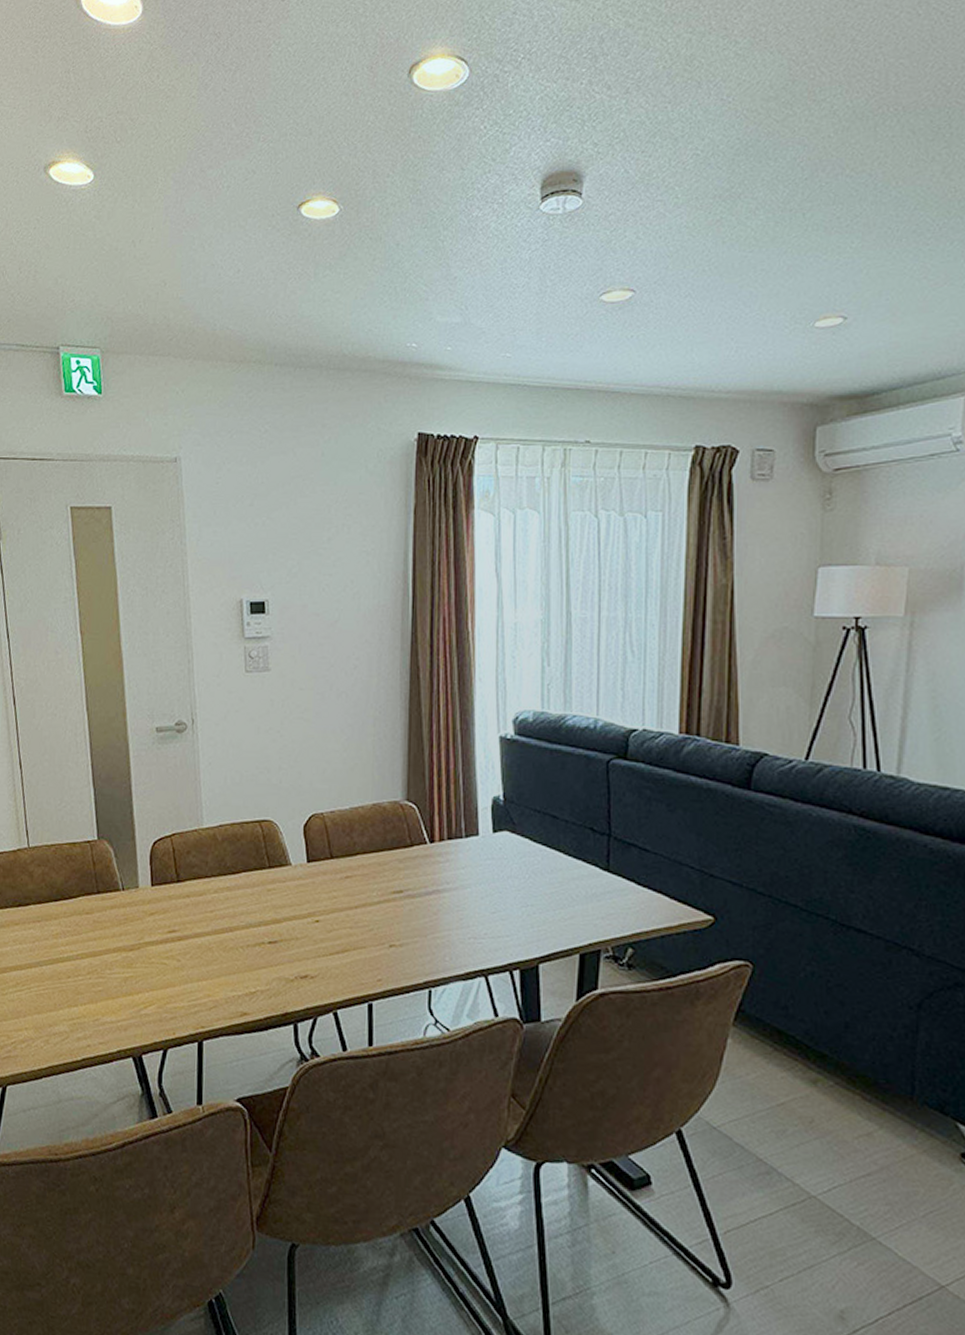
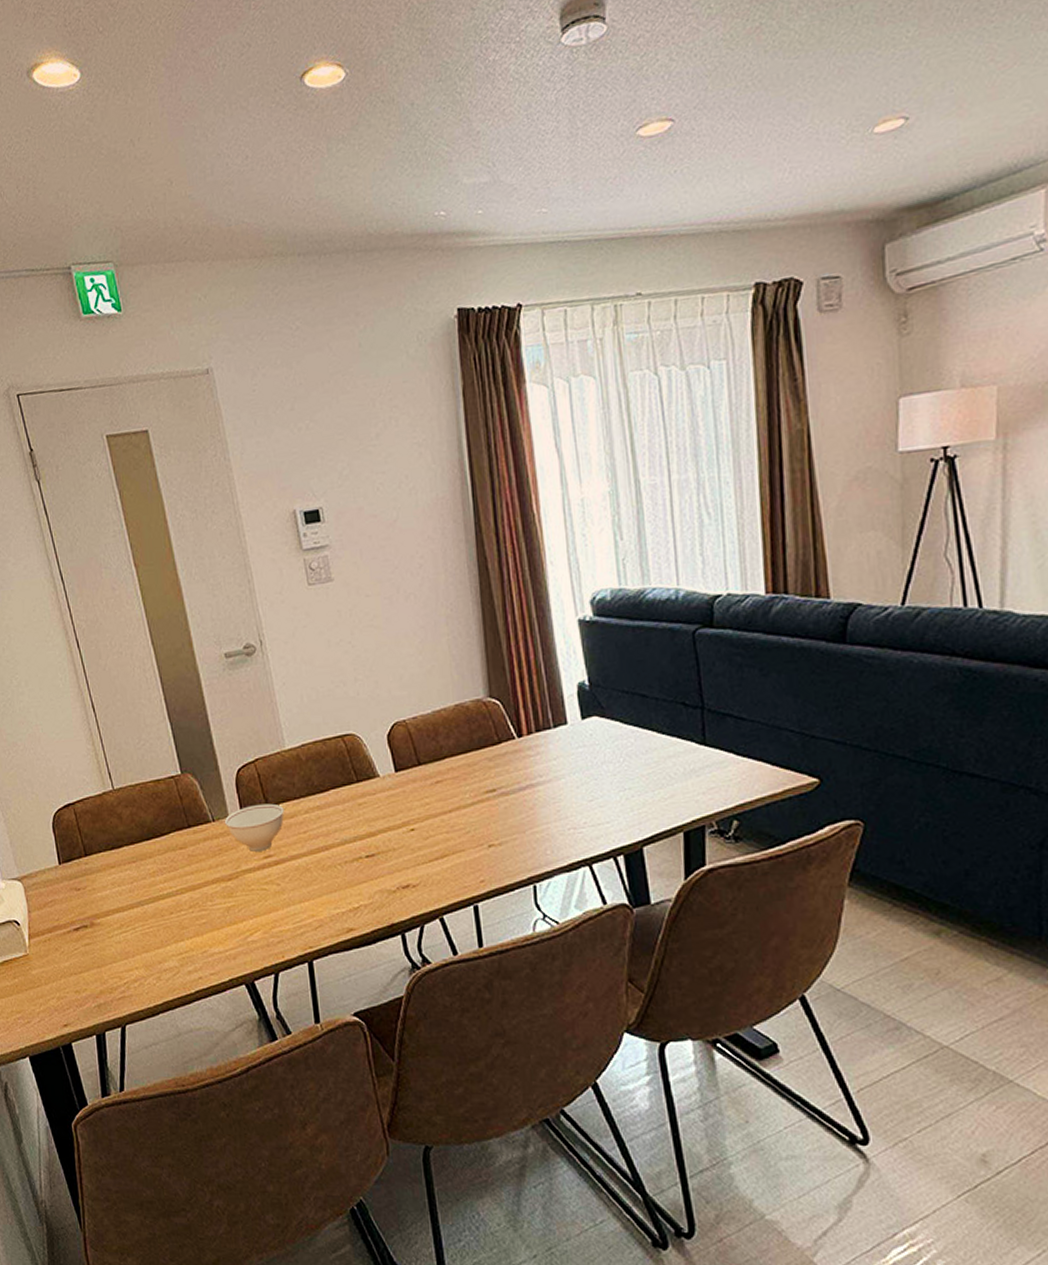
bowl: none [133,878,194,925] -> present [224,803,284,851]

